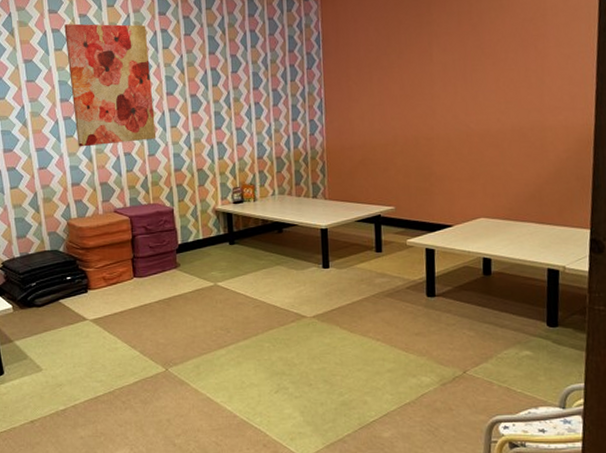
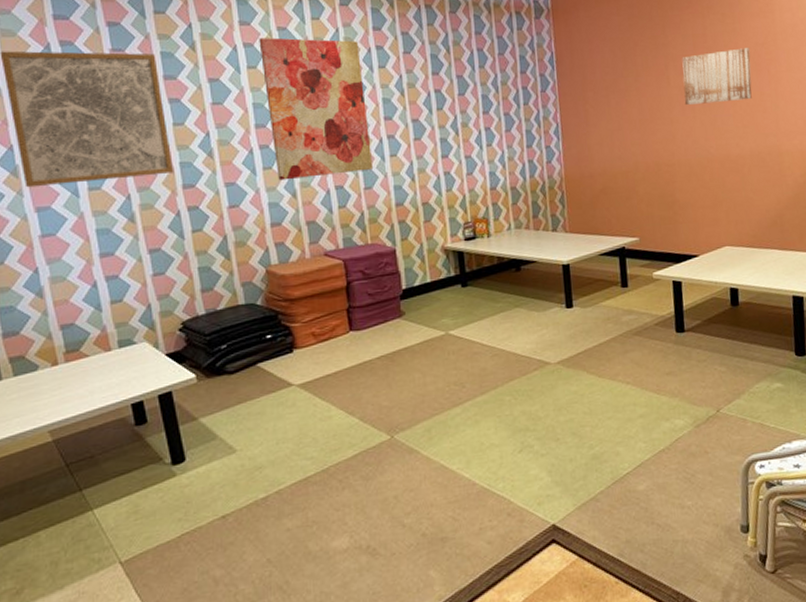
wall art: none [446,24,517,81] -> present [682,48,752,105]

